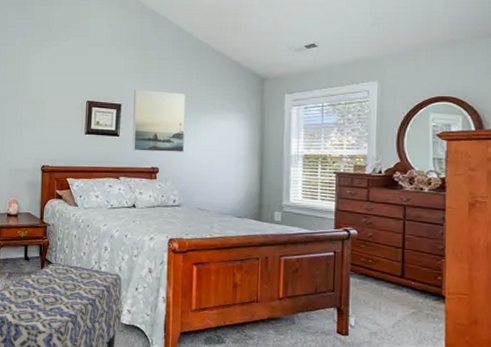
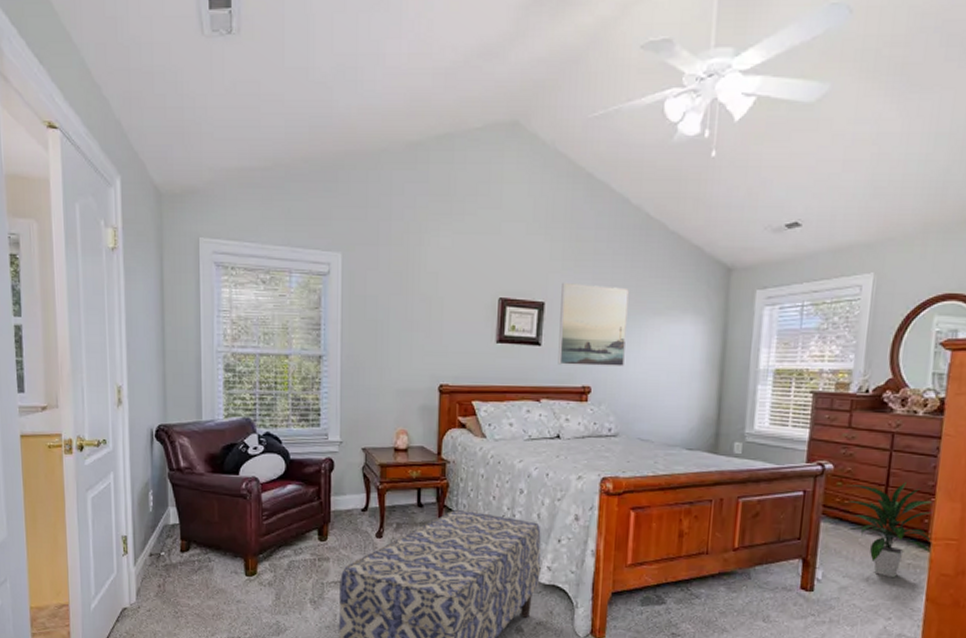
indoor plant: none [371,245,445,326] -> present [847,481,933,578]

